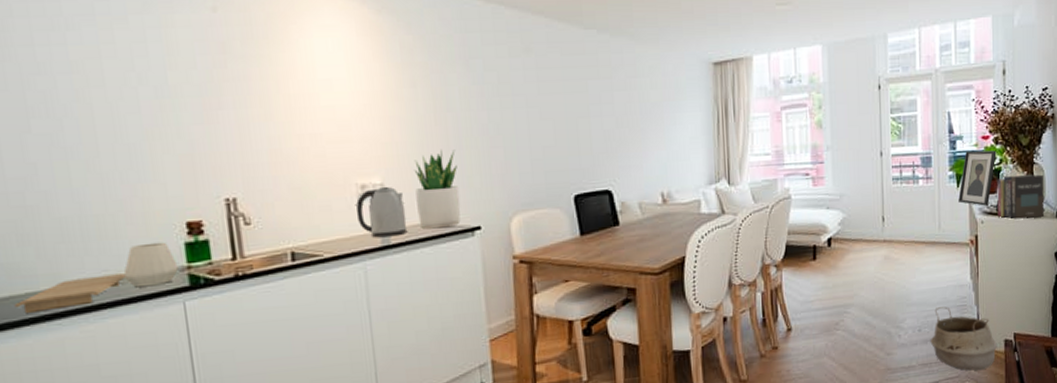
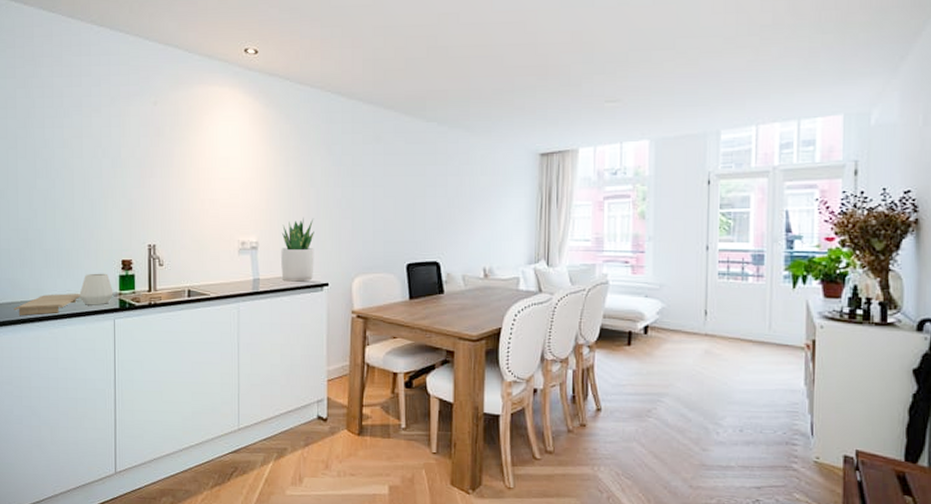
kettle: present [356,187,408,238] -> none [237,245,272,285]
woven basket: present [930,306,997,371] -> none [753,410,834,483]
picture frame: present [958,150,997,206] -> none [794,251,843,310]
books: present [997,174,1044,220] -> none [841,280,901,329]

